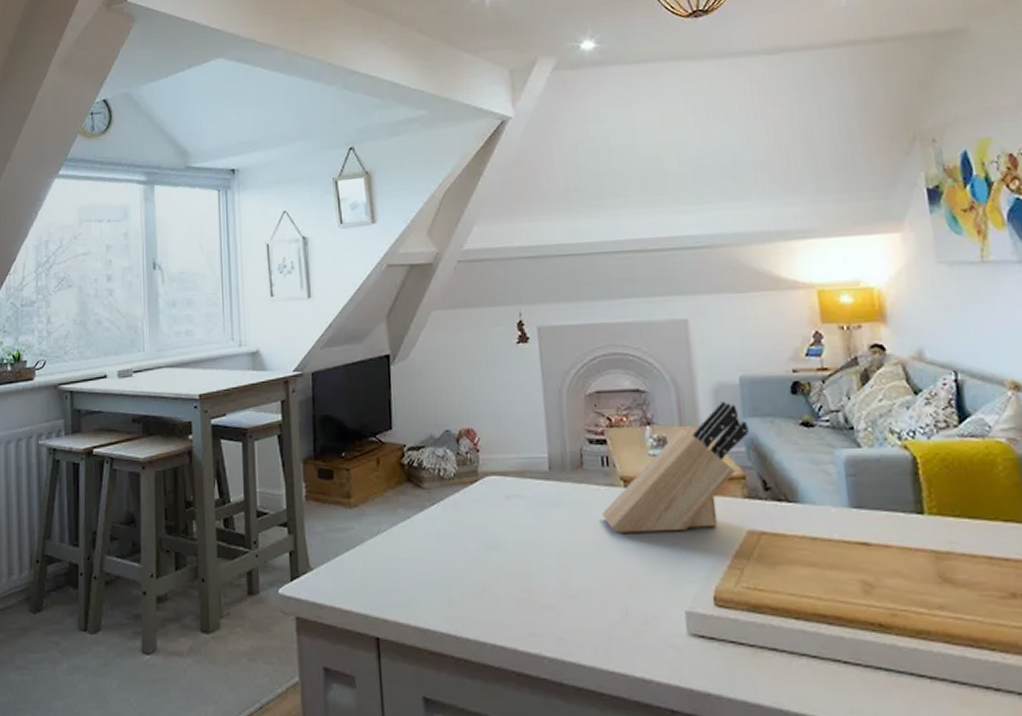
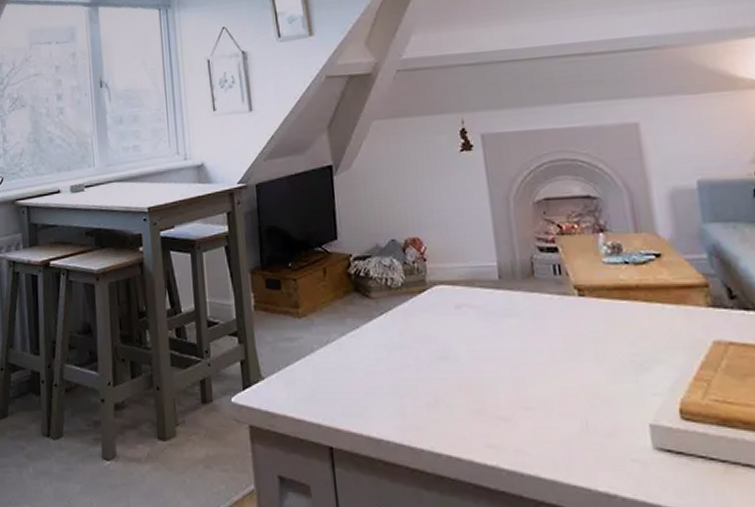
knife block: present [601,401,748,533] -> none [555,206,710,343]

